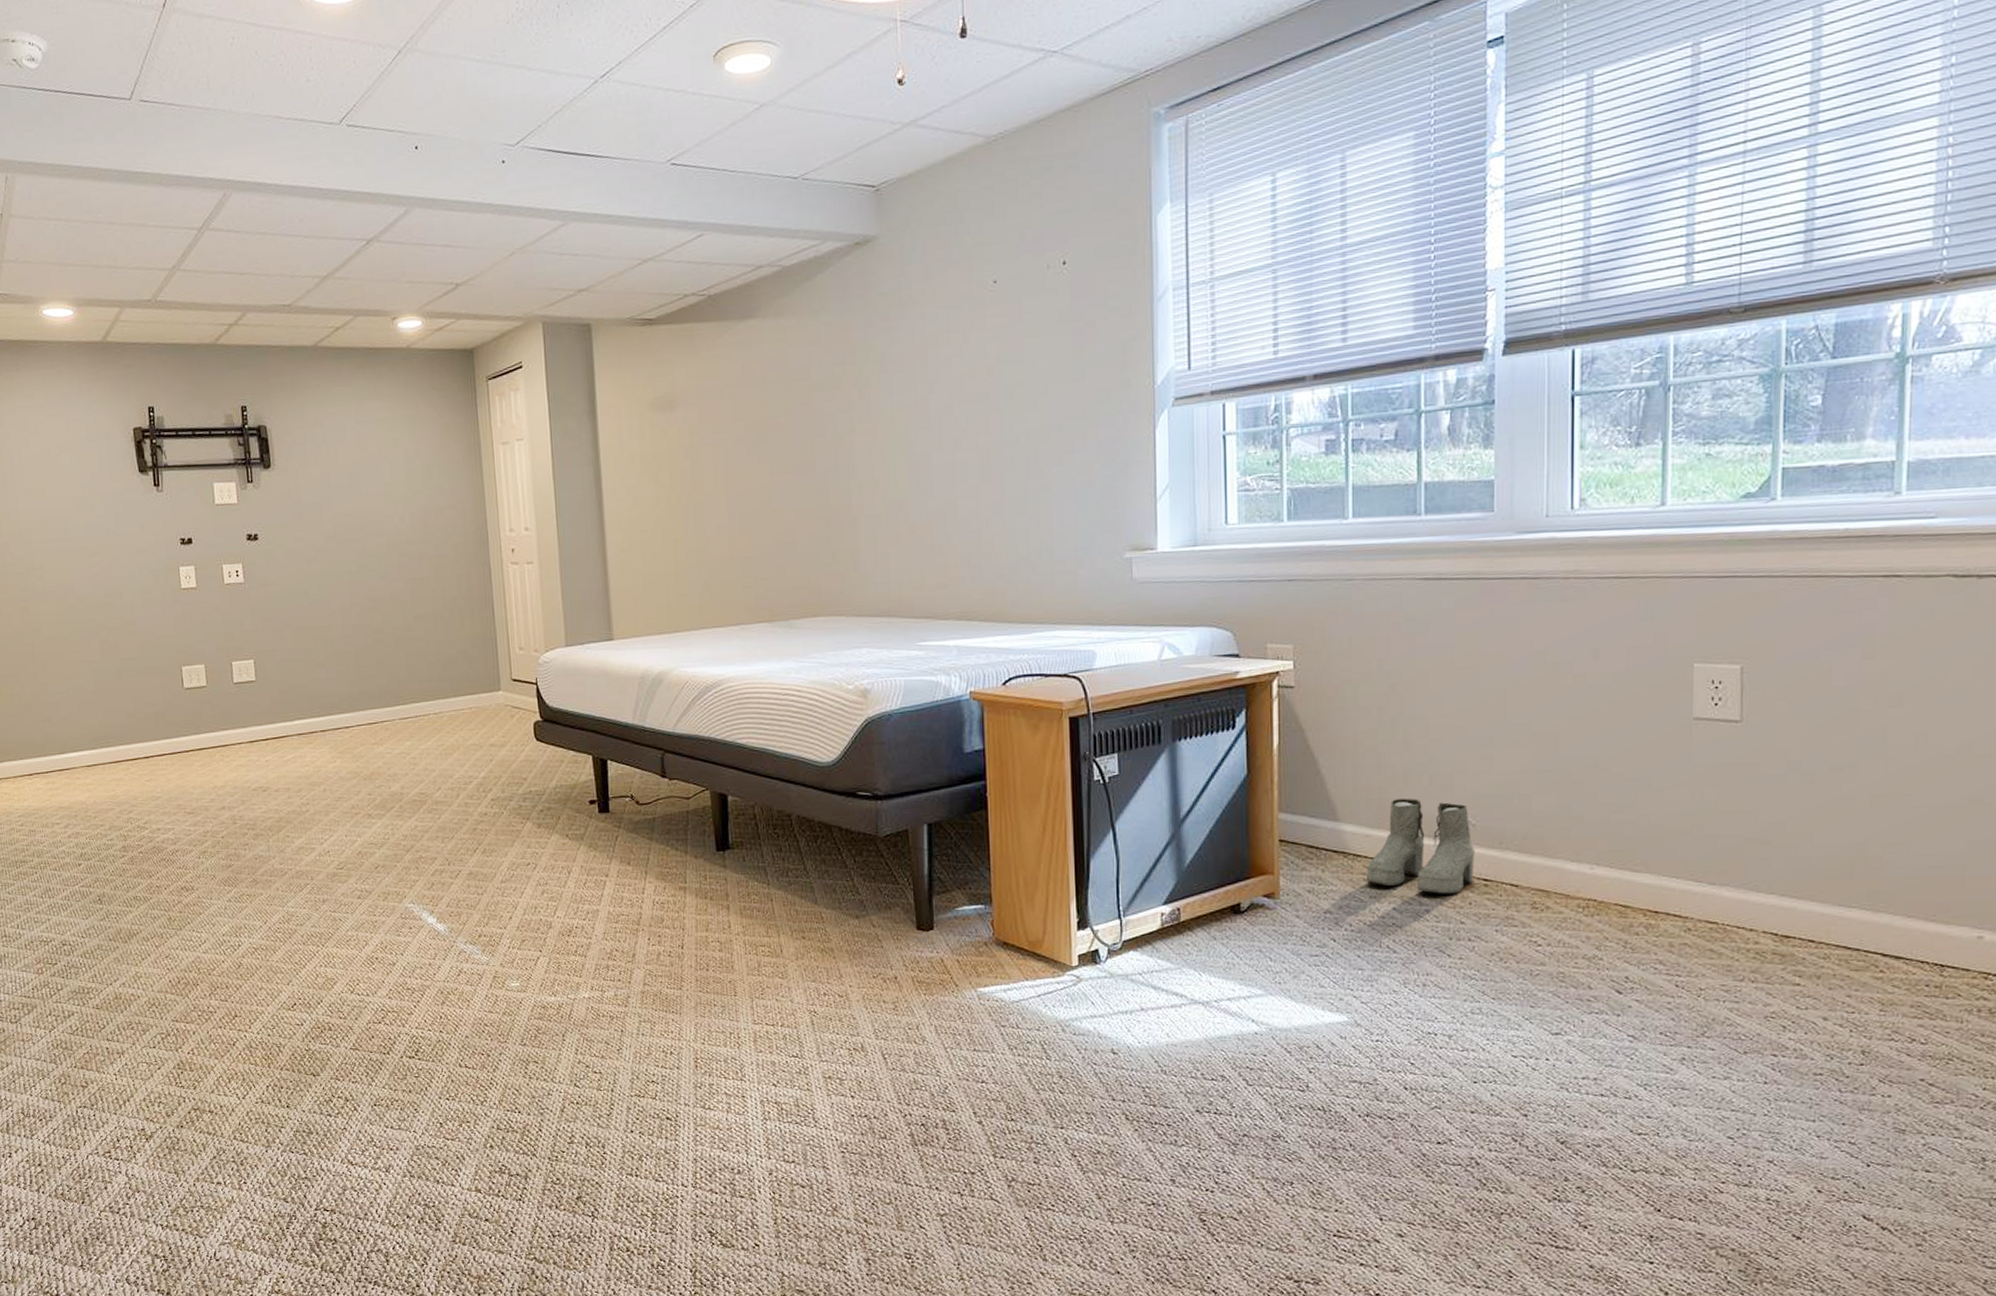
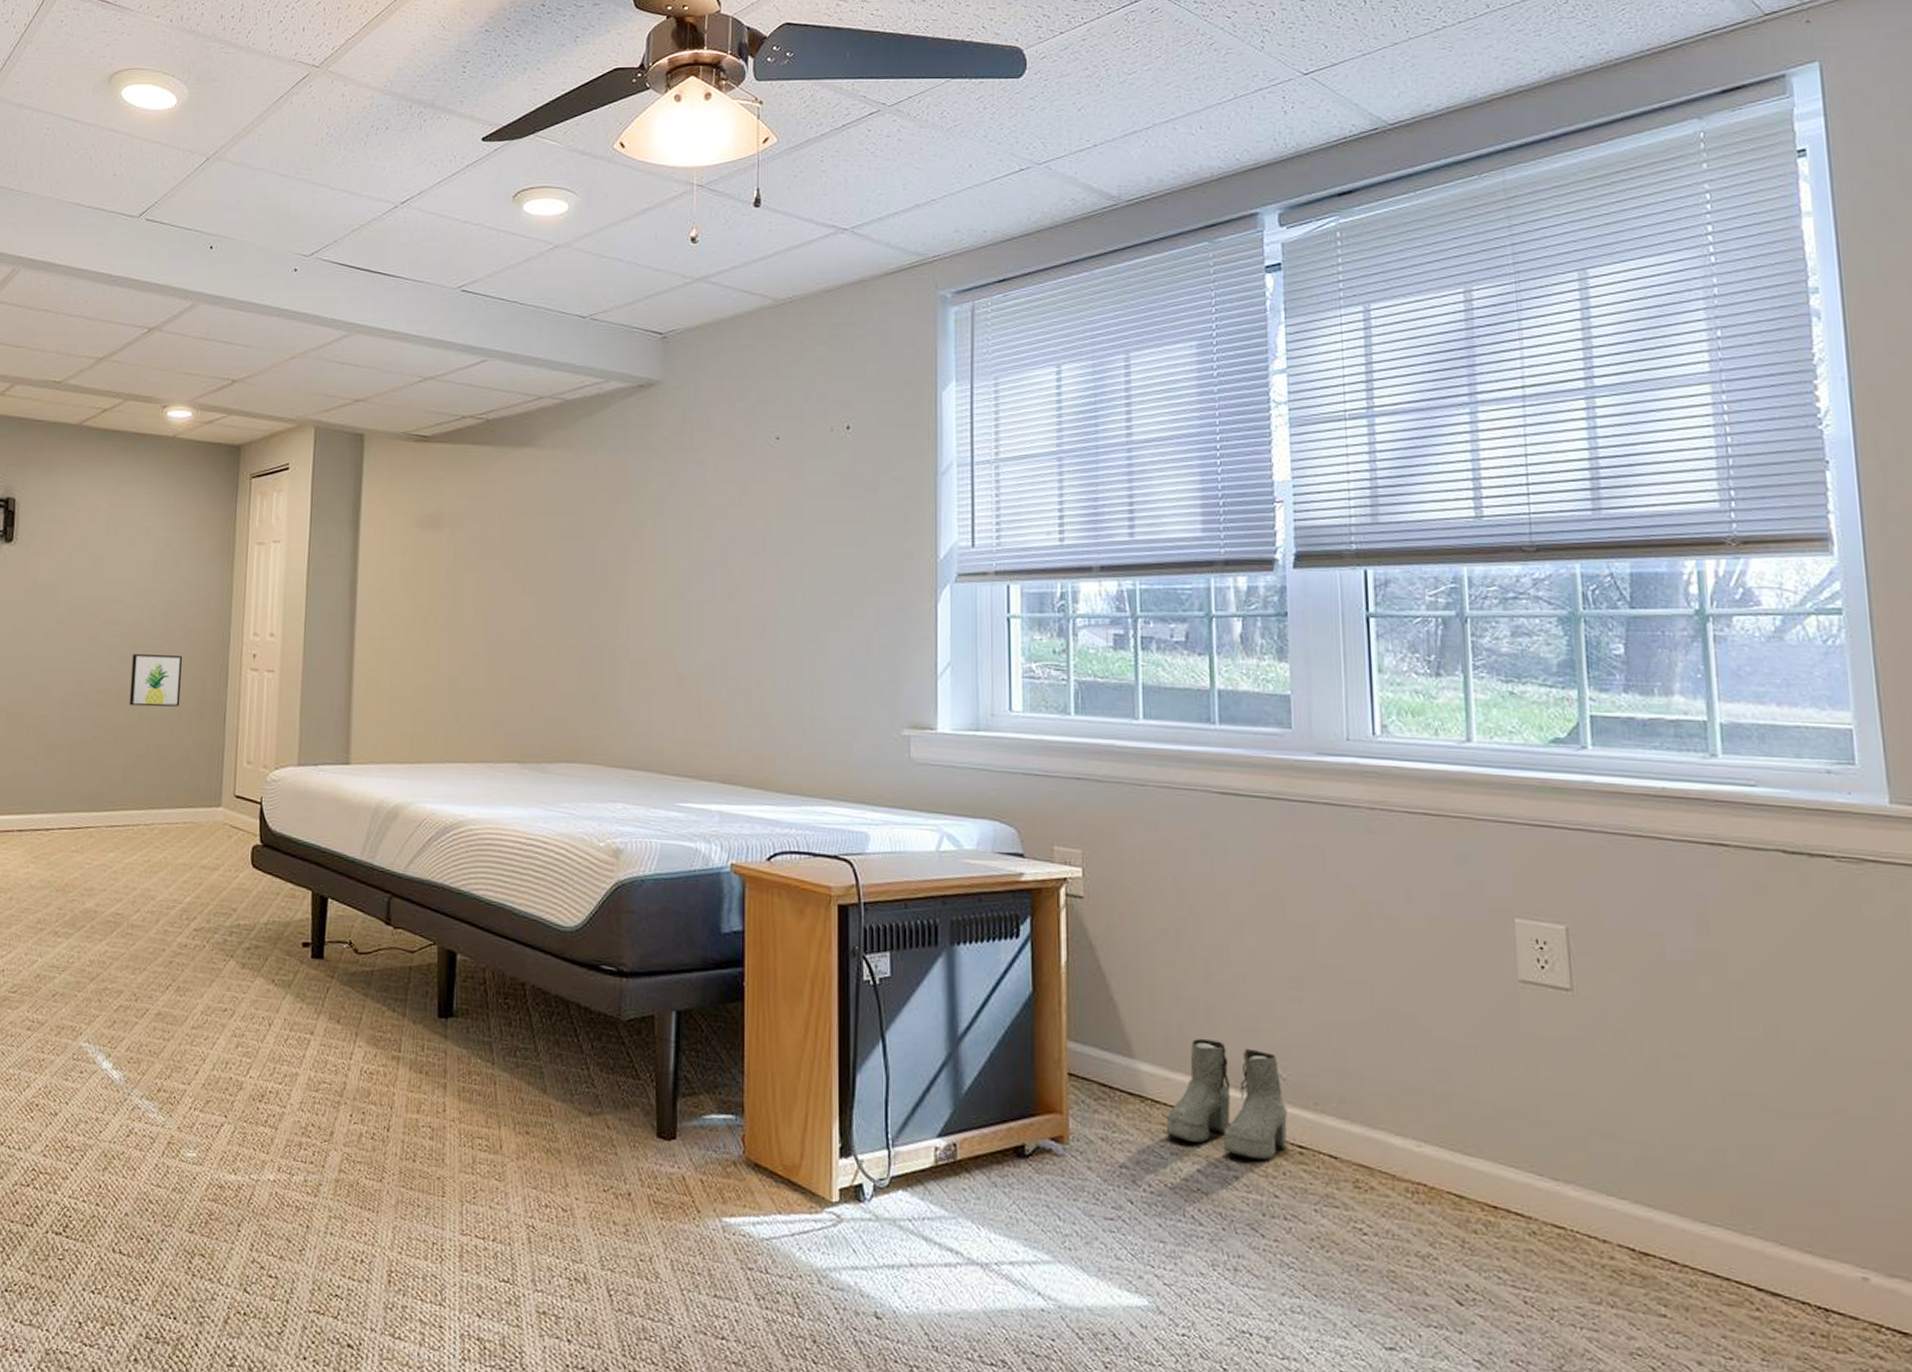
wall art: none [399,558,450,609] -> present [129,654,183,707]

